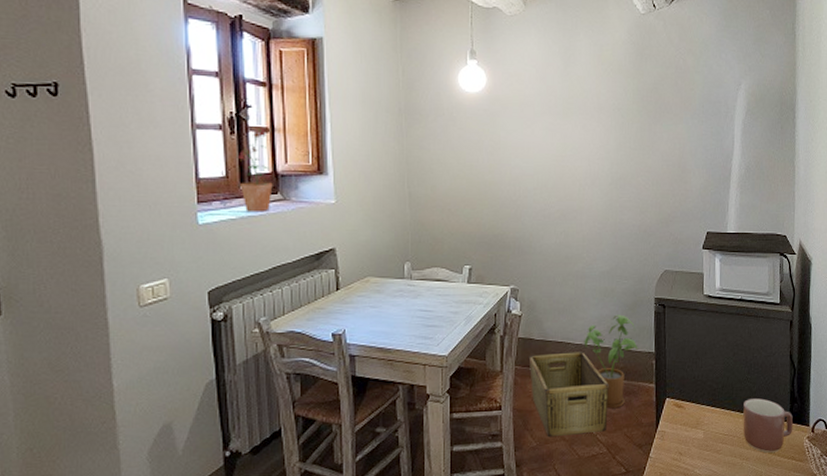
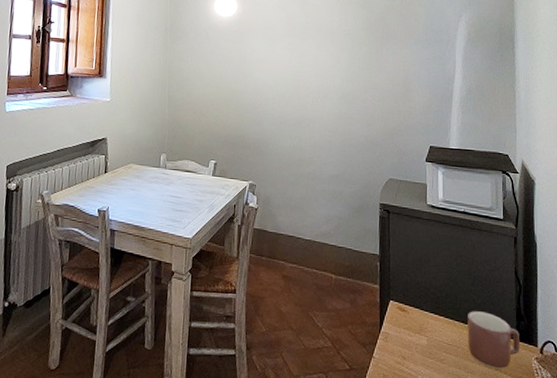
potted plant: present [237,128,273,213] -> none [39,39,64,105]
hamper: present [528,352,610,436] -> none [262,246,336,326]
house plant: present [584,314,638,409] -> none [313,215,363,305]

